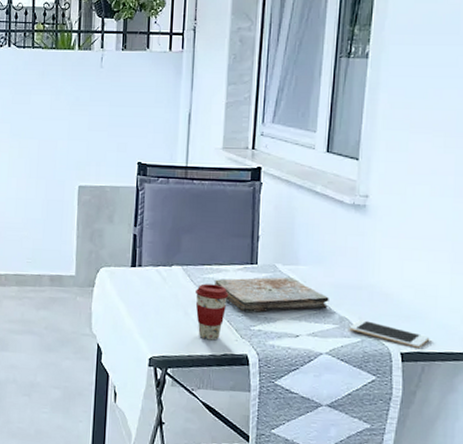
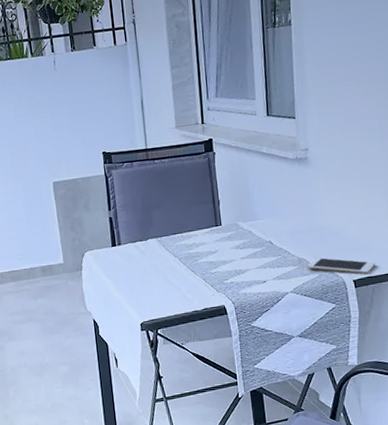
coffee cup: present [196,283,229,341] -> none [172,249,201,299]
book: present [215,277,329,313] -> none [187,232,287,270]

